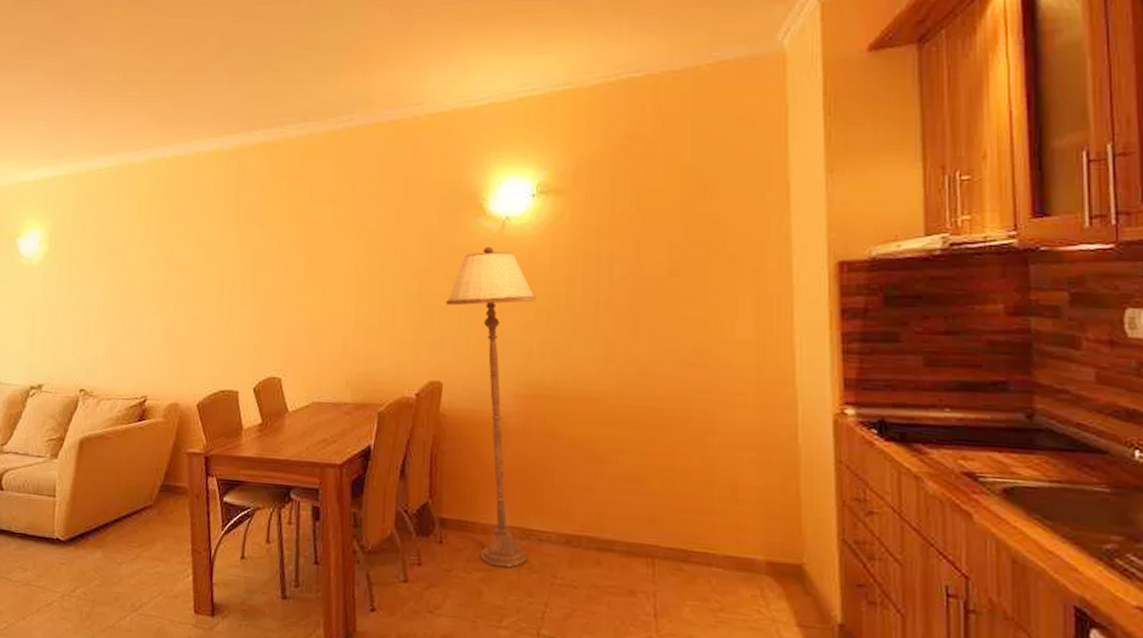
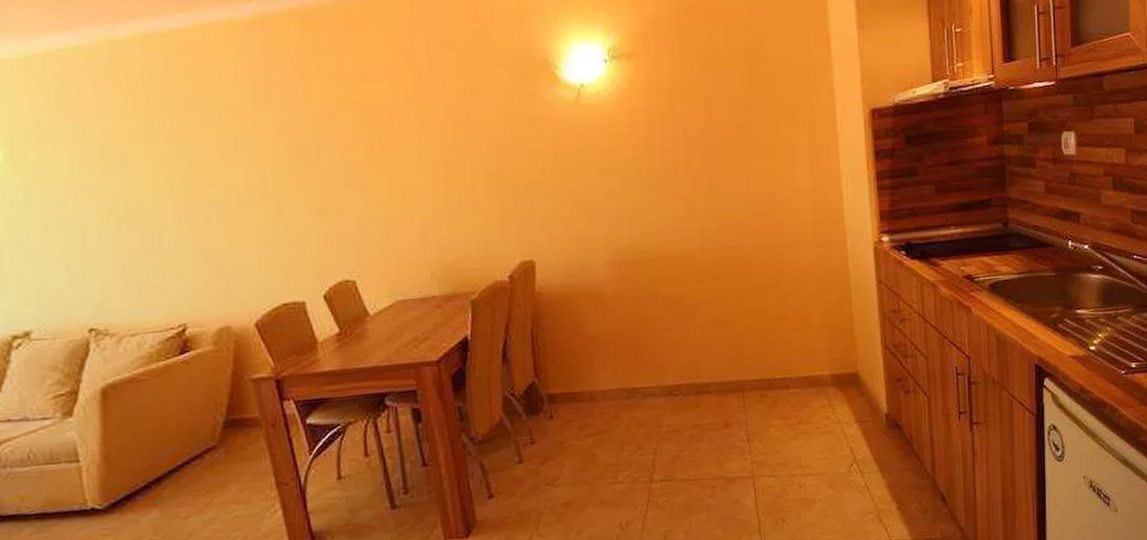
floor lamp: present [445,246,537,568] -> none [528,116,634,429]

